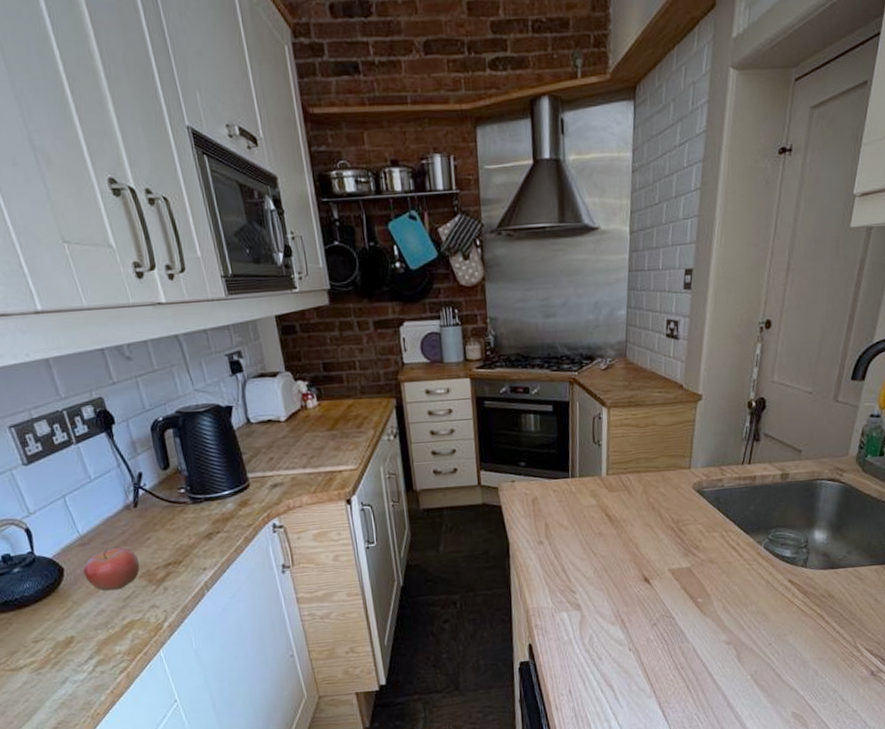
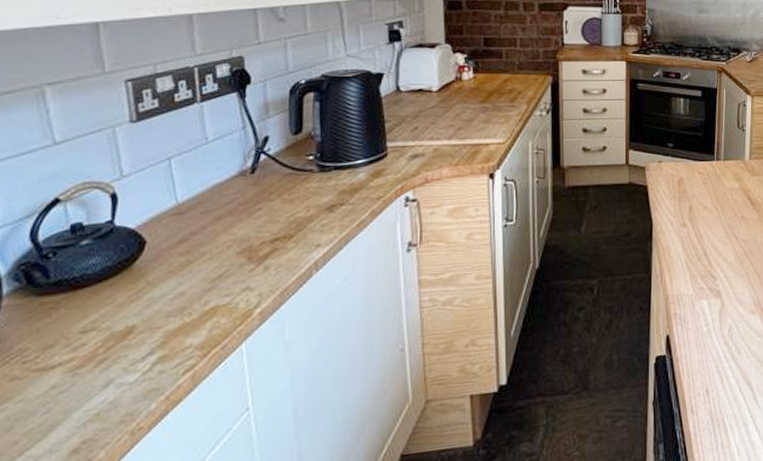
fruit: present [83,547,140,591] -> none [170,218,242,270]

